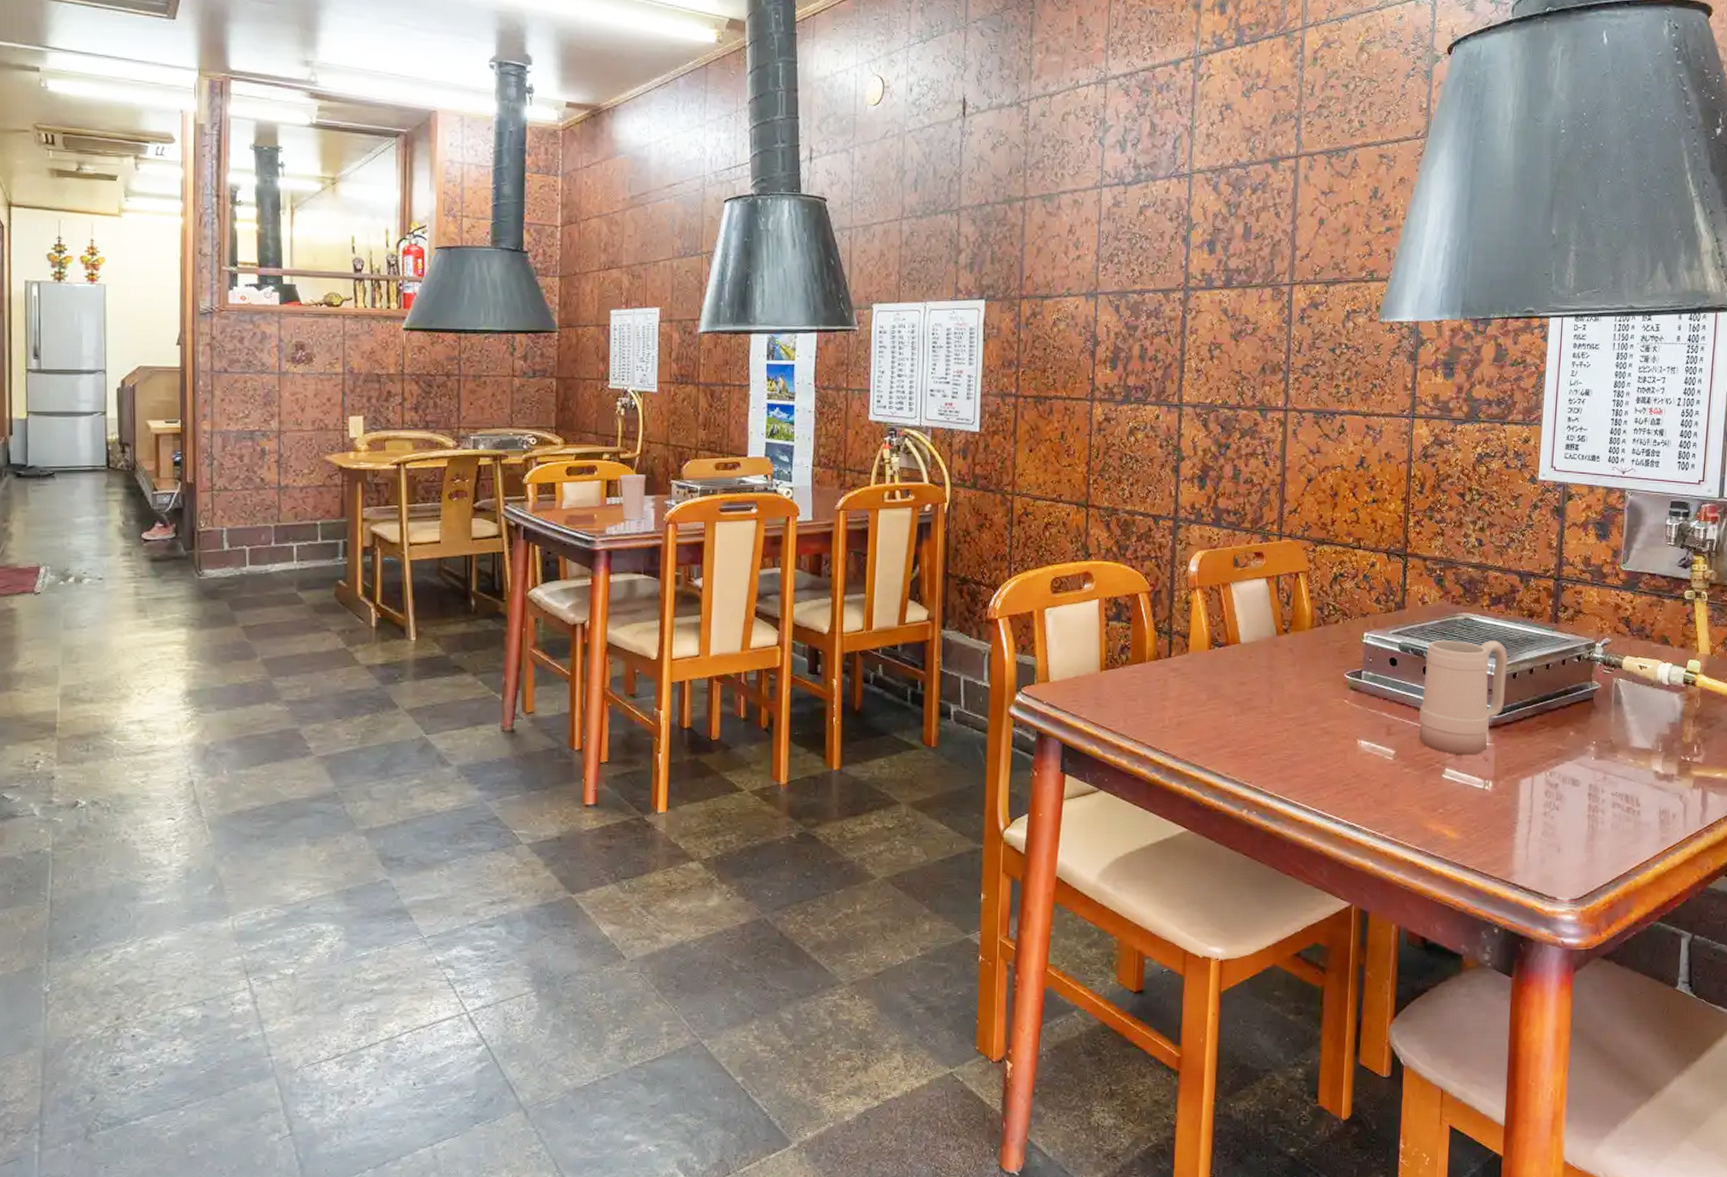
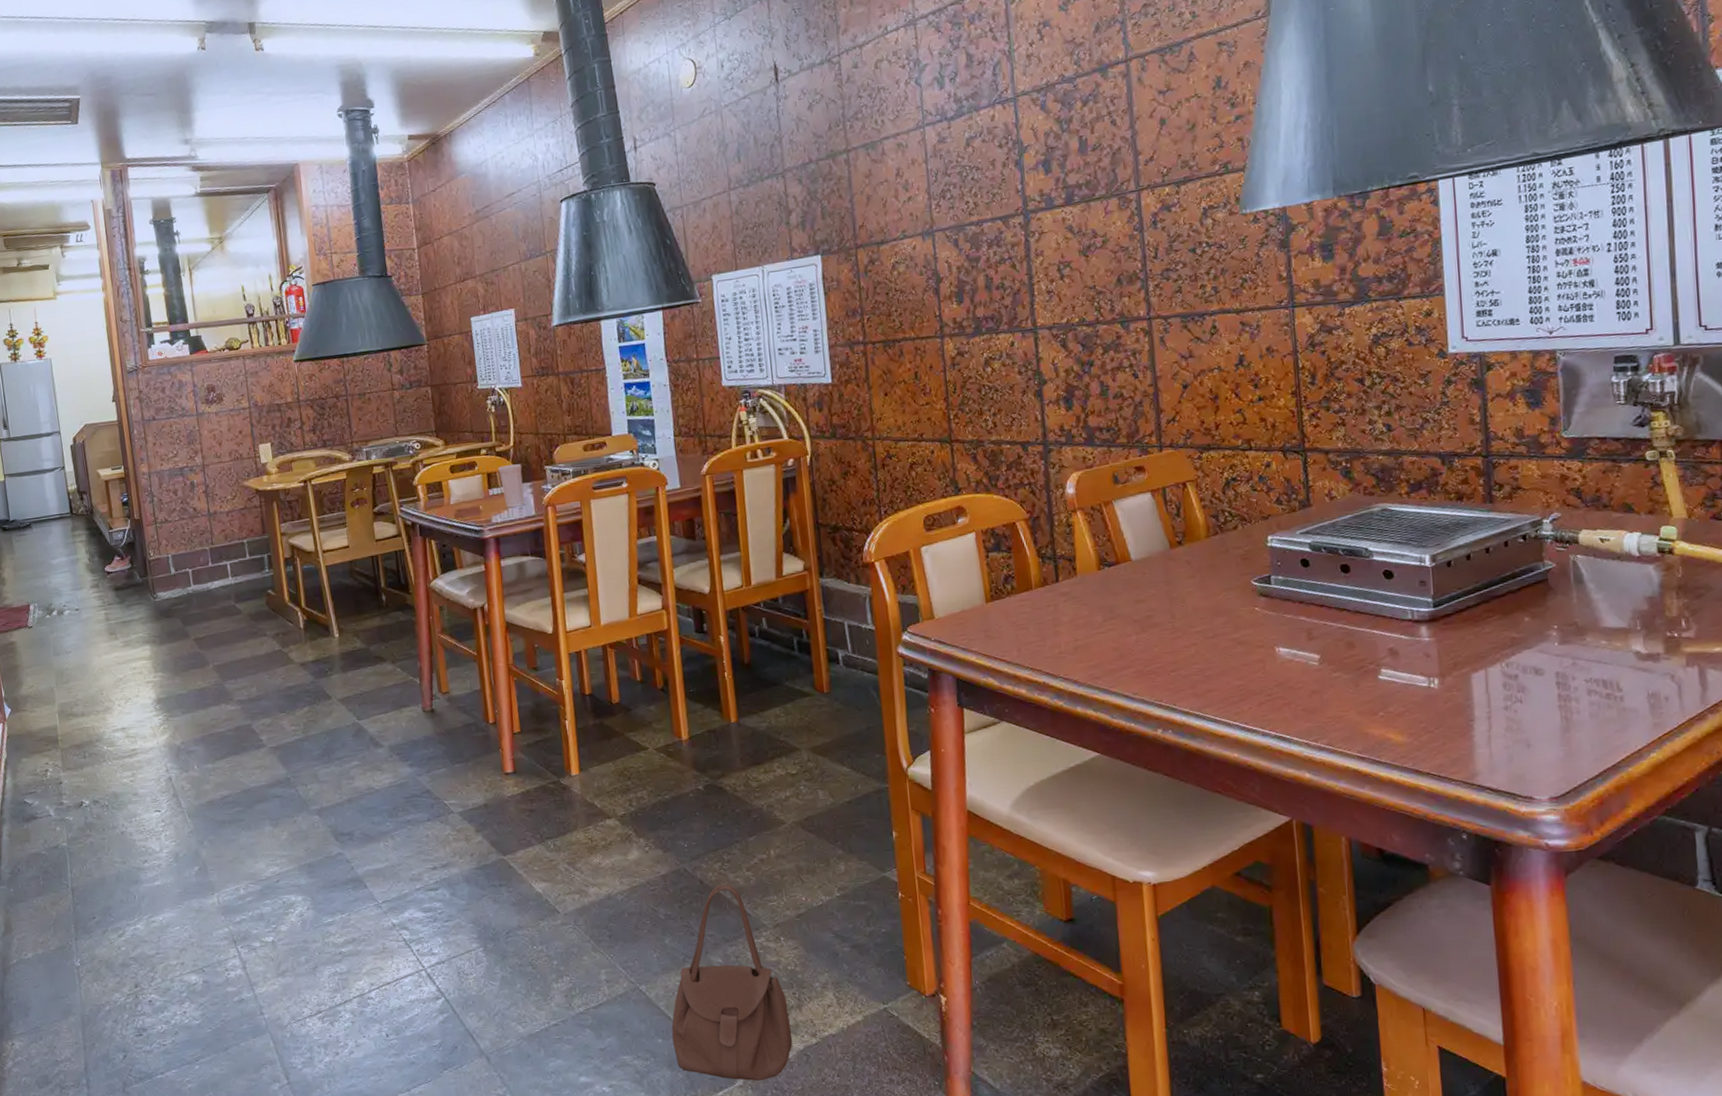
handbag: none [729,937,855,1144] -> present [671,883,793,1081]
beer mug: present [1418,640,1509,756] -> none [1341,529,1441,654]

